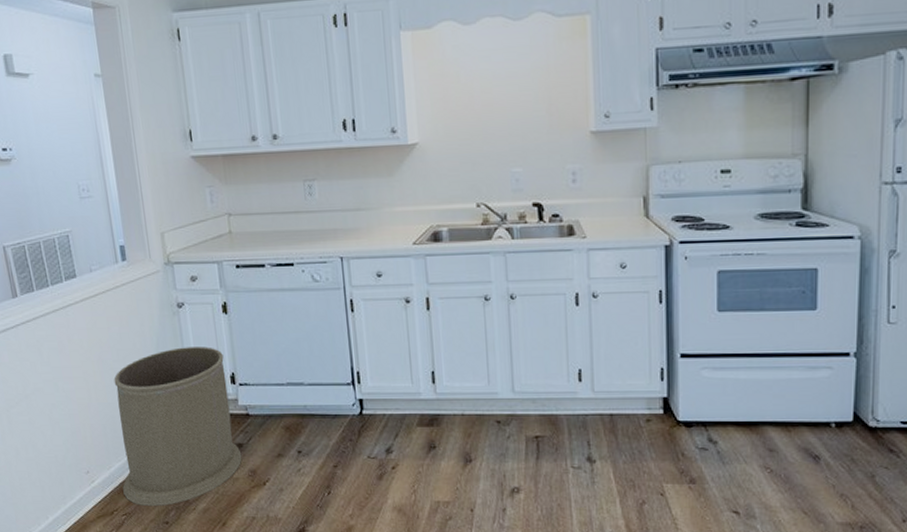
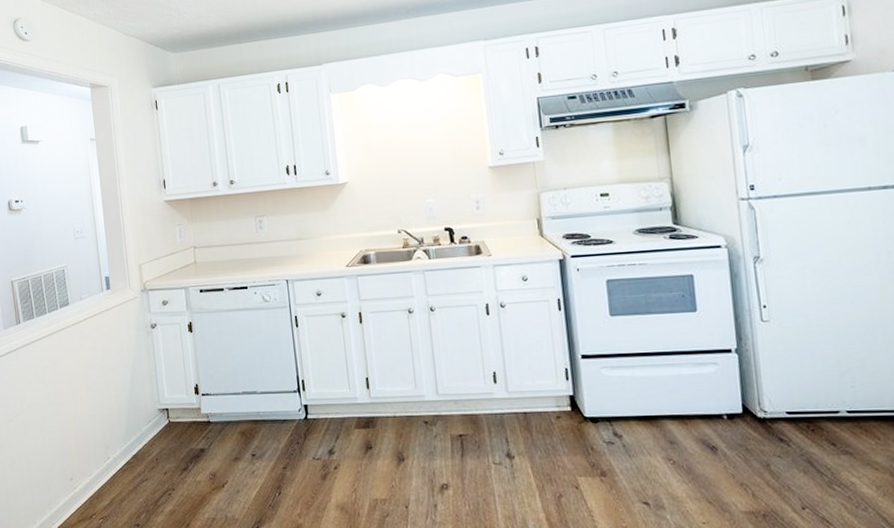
trash can: present [114,347,242,507] -> none [96,362,204,510]

